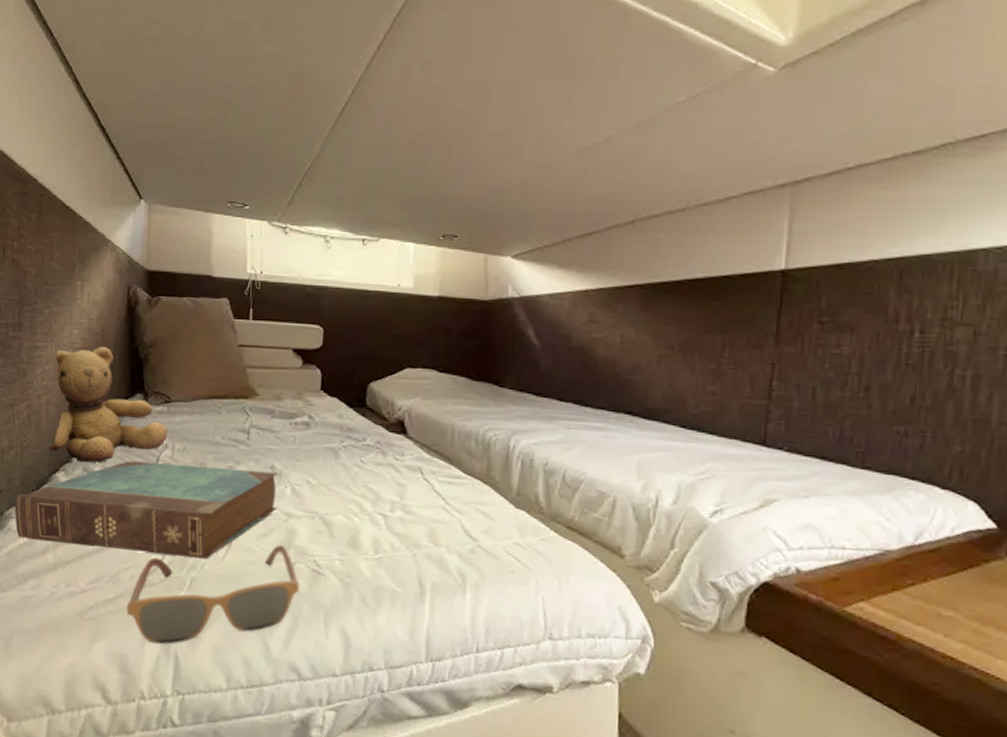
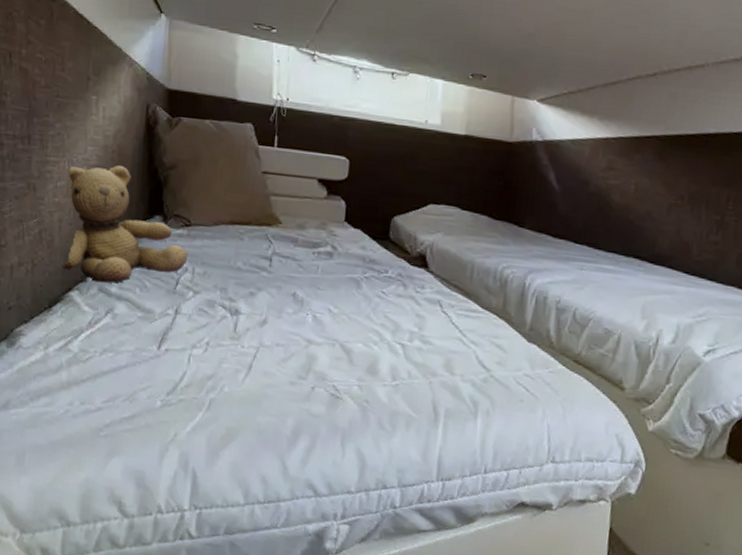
book: present [14,460,278,559] -> none [25,282,299,382]
eyeglasses: present [126,545,300,645] -> none [143,370,318,462]

